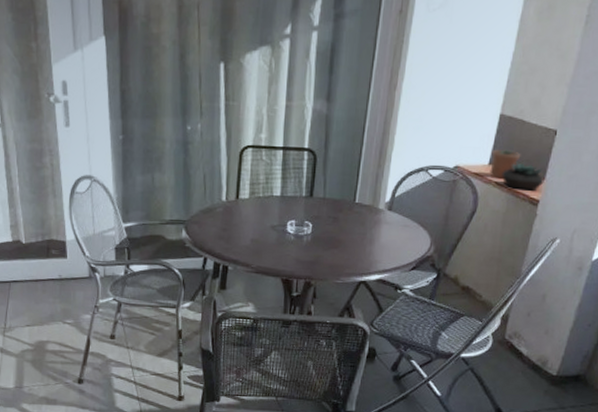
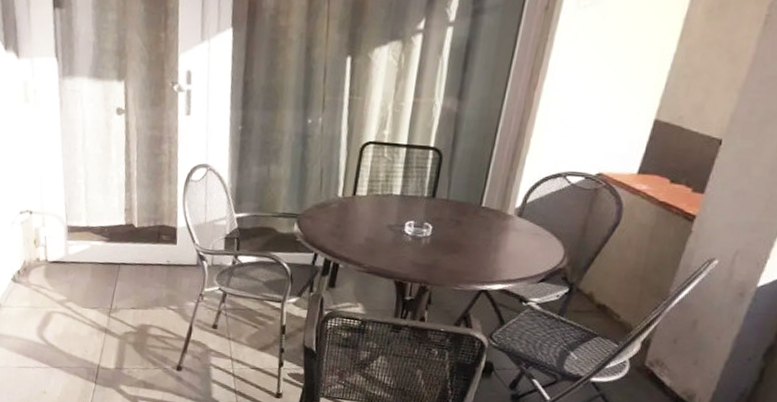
planter: present [489,149,521,179] -> none [638,157,677,190]
succulent plant: present [501,163,545,191] -> none [652,173,704,205]

